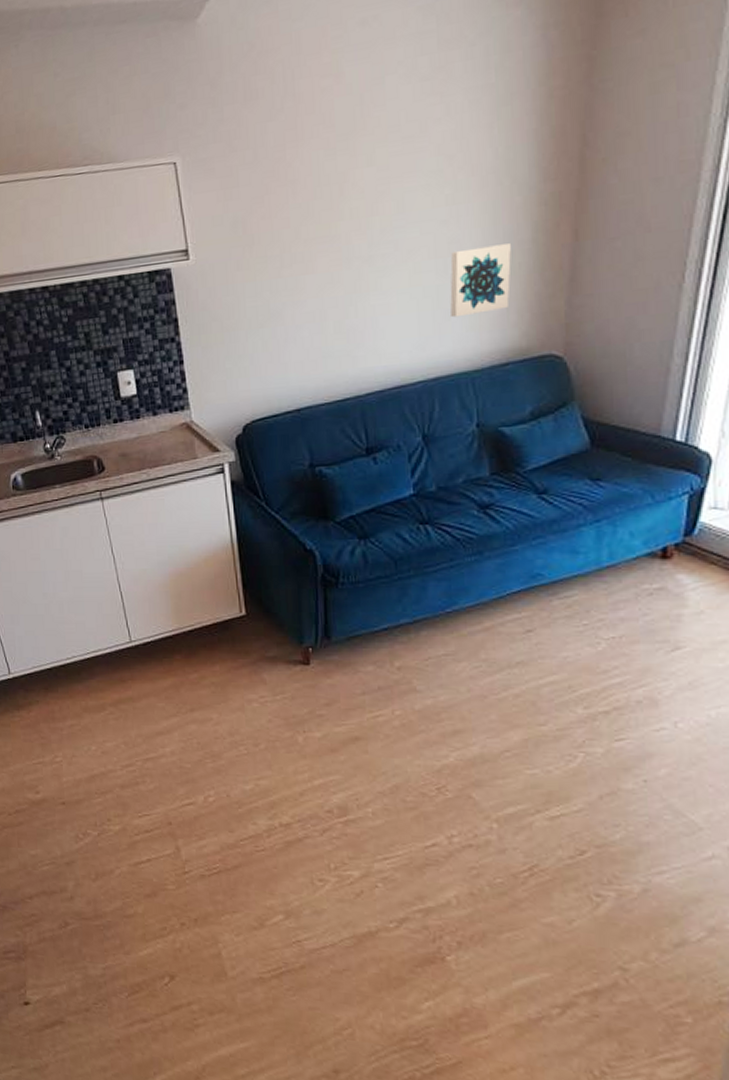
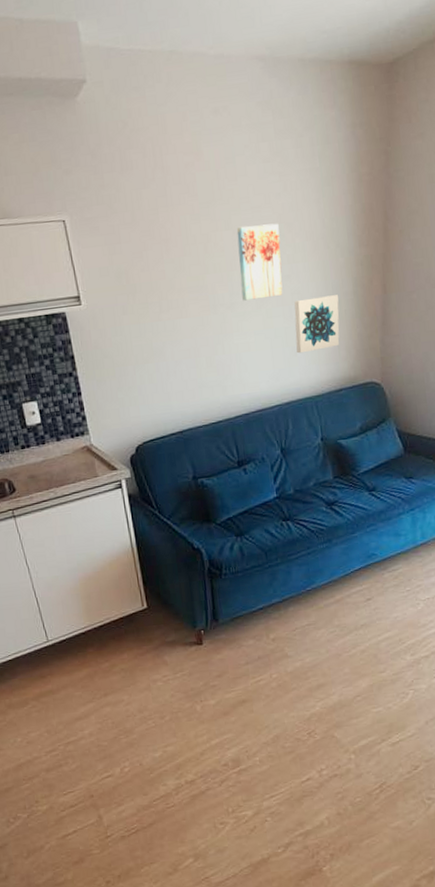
wall art: none [381,155,437,253] -> present [236,223,283,301]

